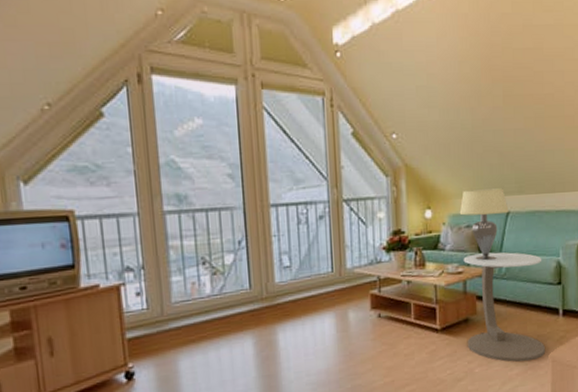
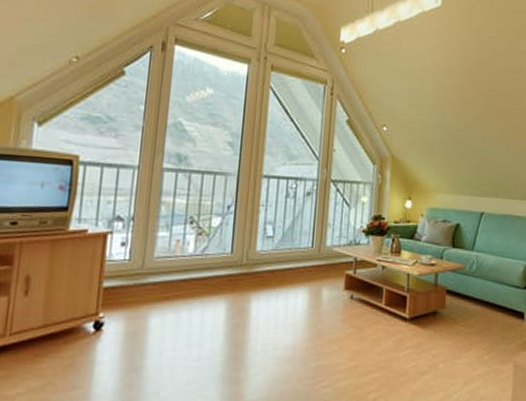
lampshade: present [459,188,509,261] -> none [437,187,483,257]
side table: present [463,252,546,362] -> none [433,248,511,363]

